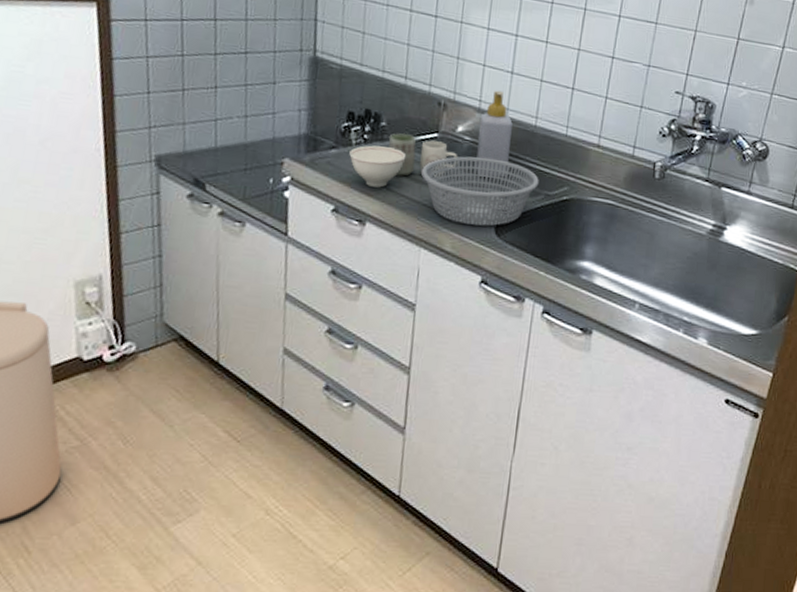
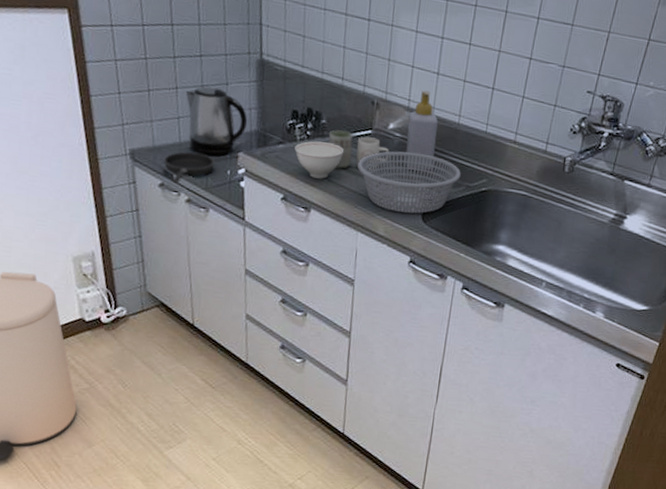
frying pan: none [195,157,256,194] -> present [164,151,215,184]
kettle: none [226,85,296,163] -> present [186,86,248,156]

